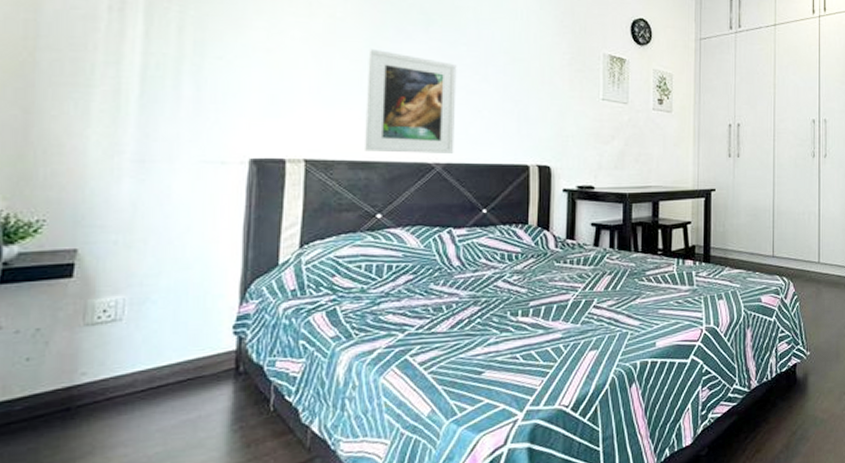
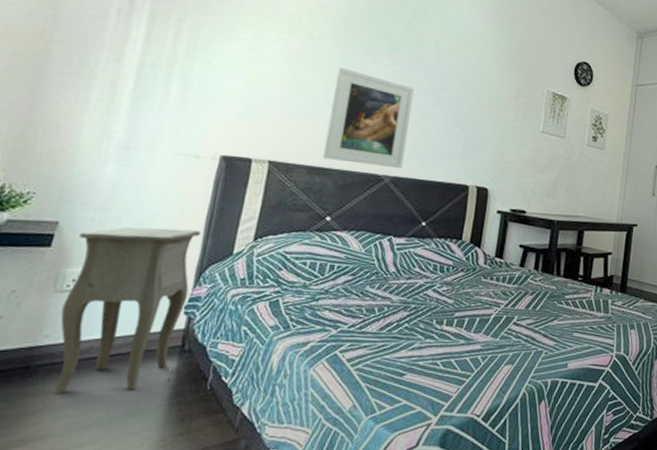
side table: none [96,243,240,434] -> present [53,227,201,394]

